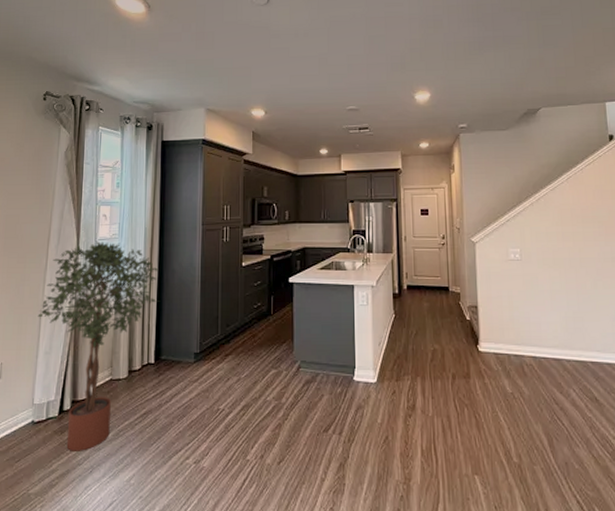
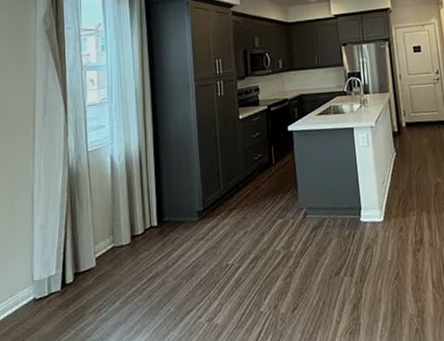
potted tree: present [37,242,159,451] -> none [29,107,155,325]

